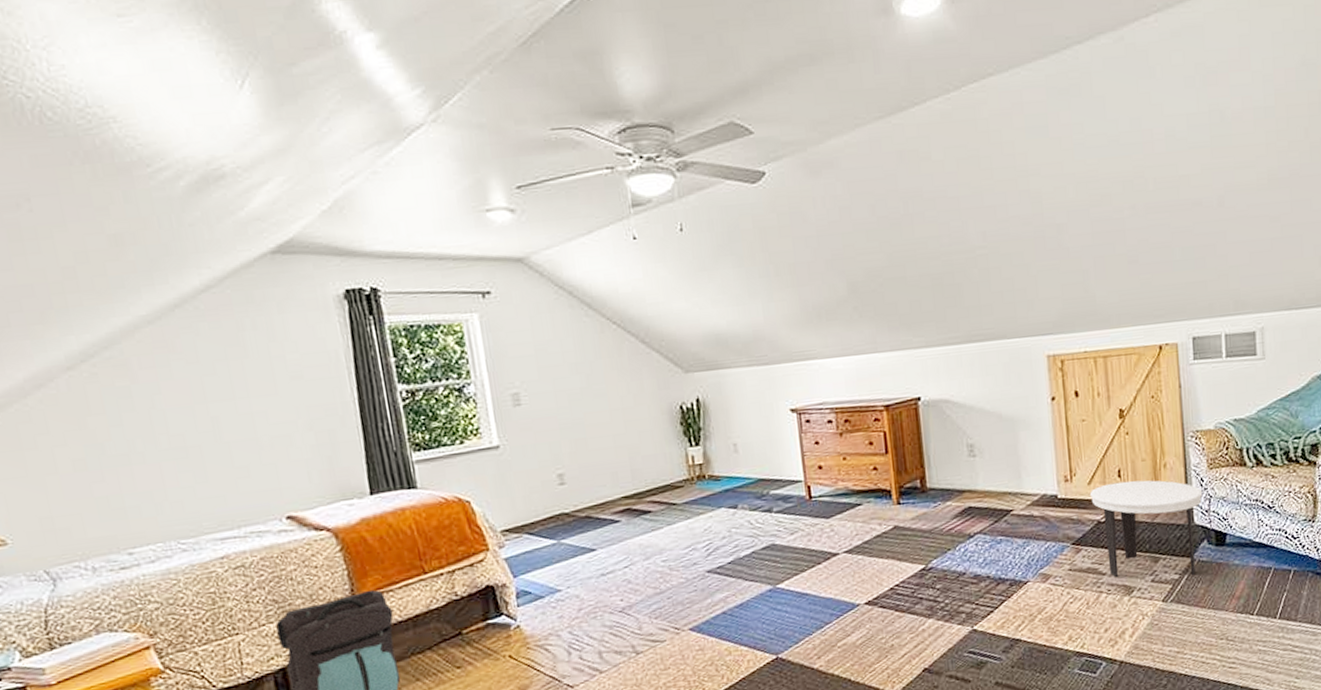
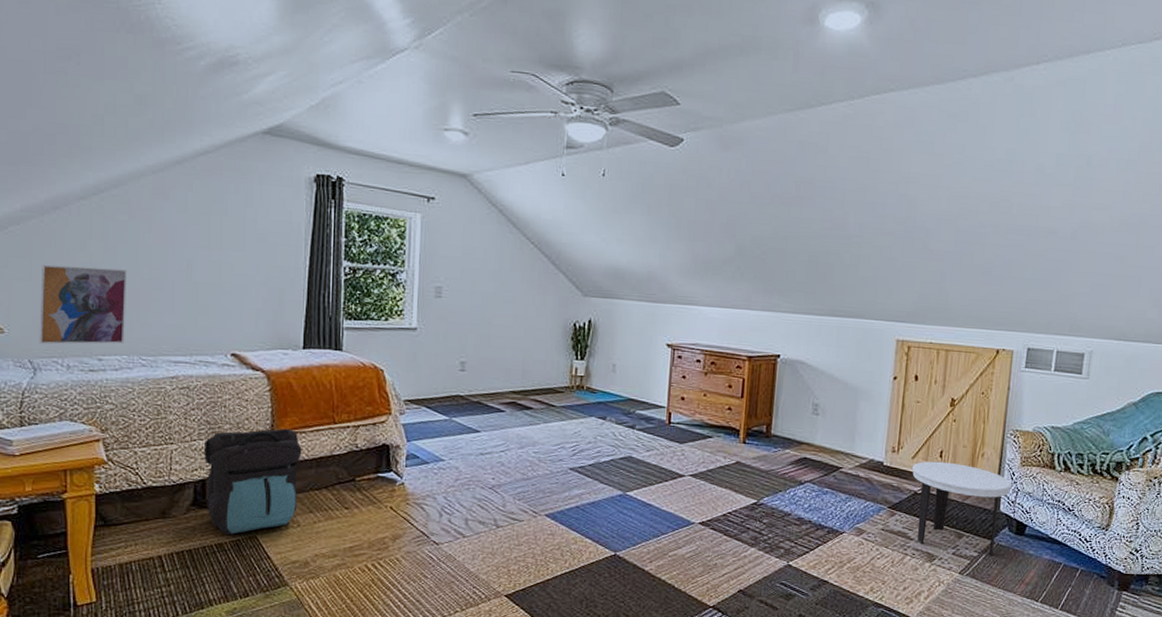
wall art: none [36,443,156,549] -> present [39,264,128,345]

